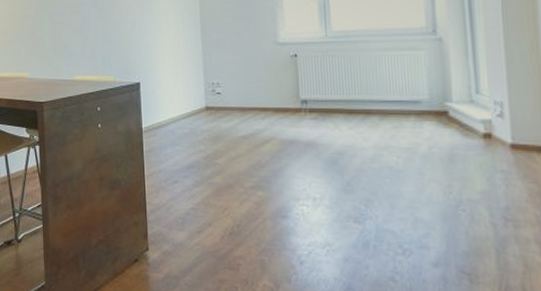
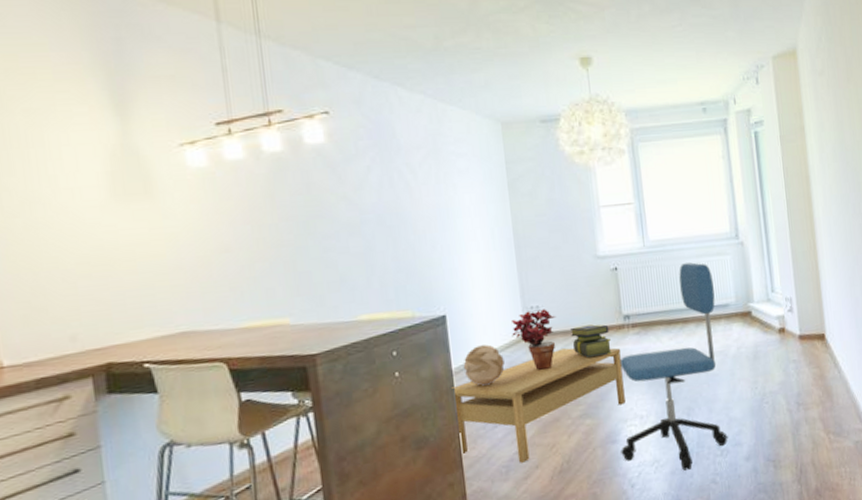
coffee table: none [141,124,298,218] -> present [451,347,626,463]
decorative ball: none [151,111,186,145] -> present [463,344,505,386]
potted plant: none [194,86,235,141] -> present [512,309,556,371]
stack of books: none [248,105,288,135] -> present [570,324,613,358]
office chair: none [291,55,412,261] -> present [619,262,728,471]

